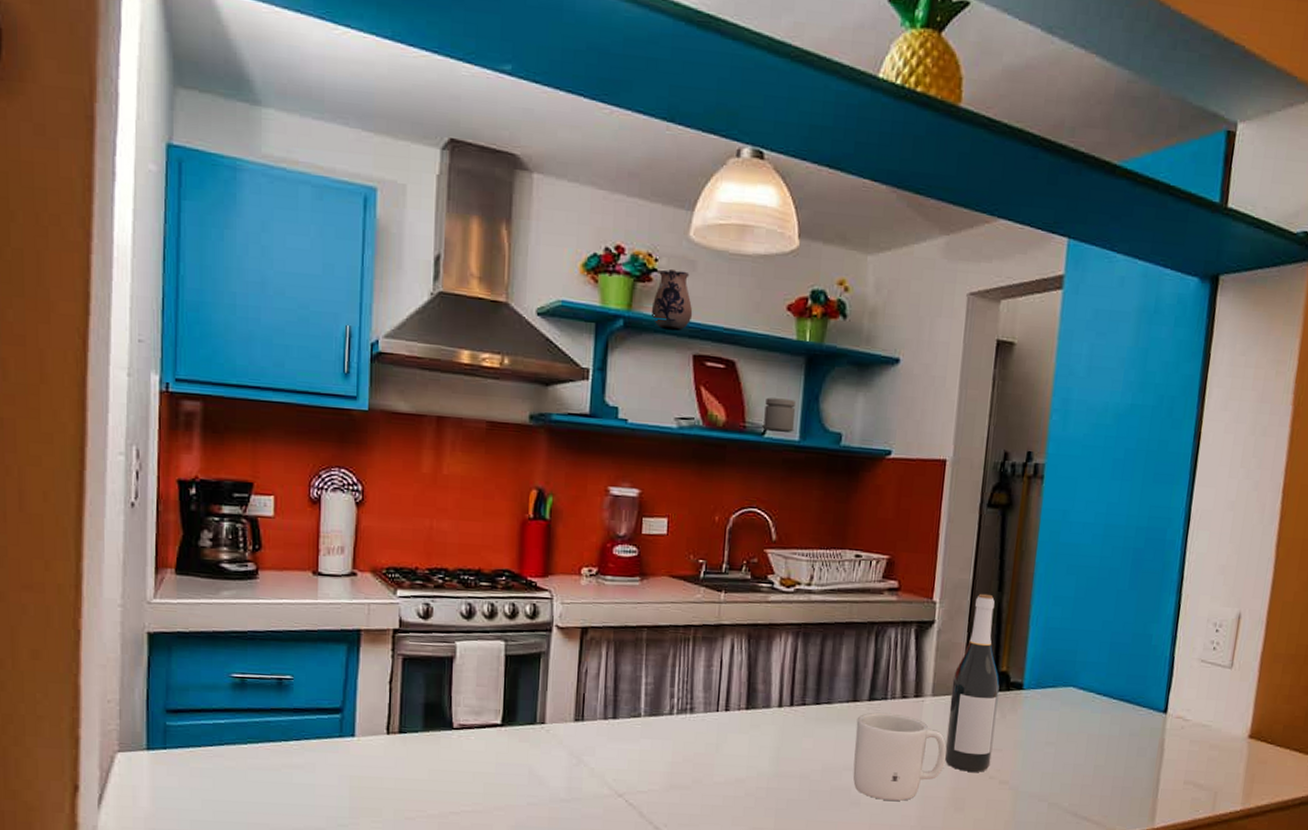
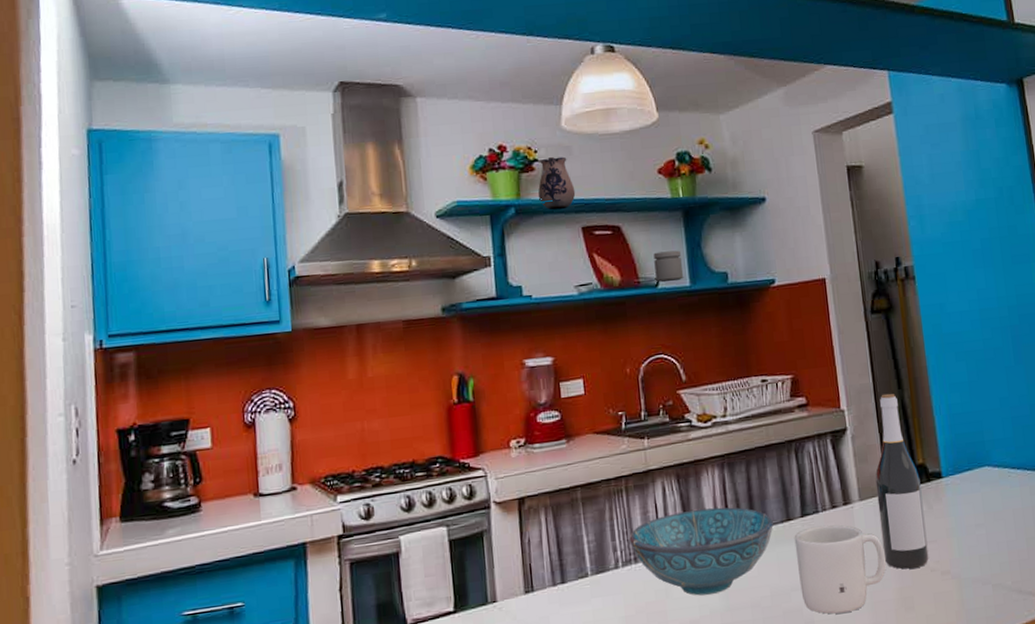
bowl: none [688,672,839,758] -> present [629,507,773,596]

